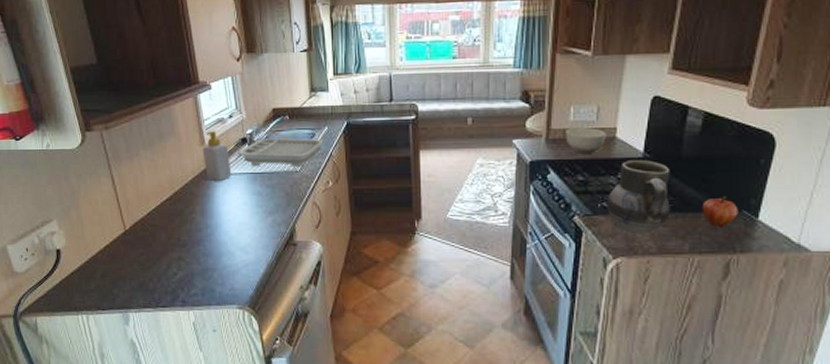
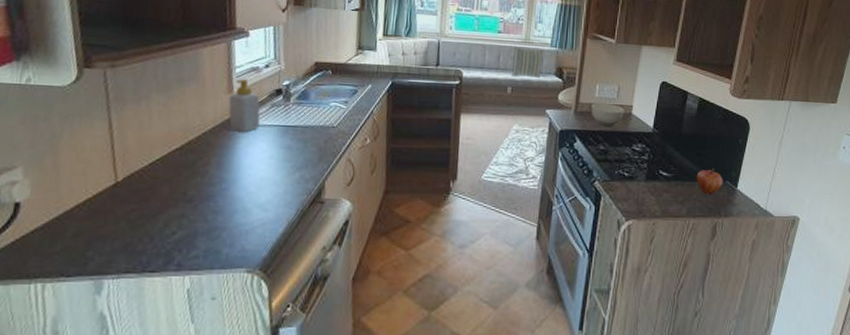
dish rack: present [239,137,324,167] -> none [271,90,366,122]
pillow: none [470,71,506,106] -> present [511,46,544,79]
ceramic jug: present [606,160,670,235] -> none [622,134,673,200]

